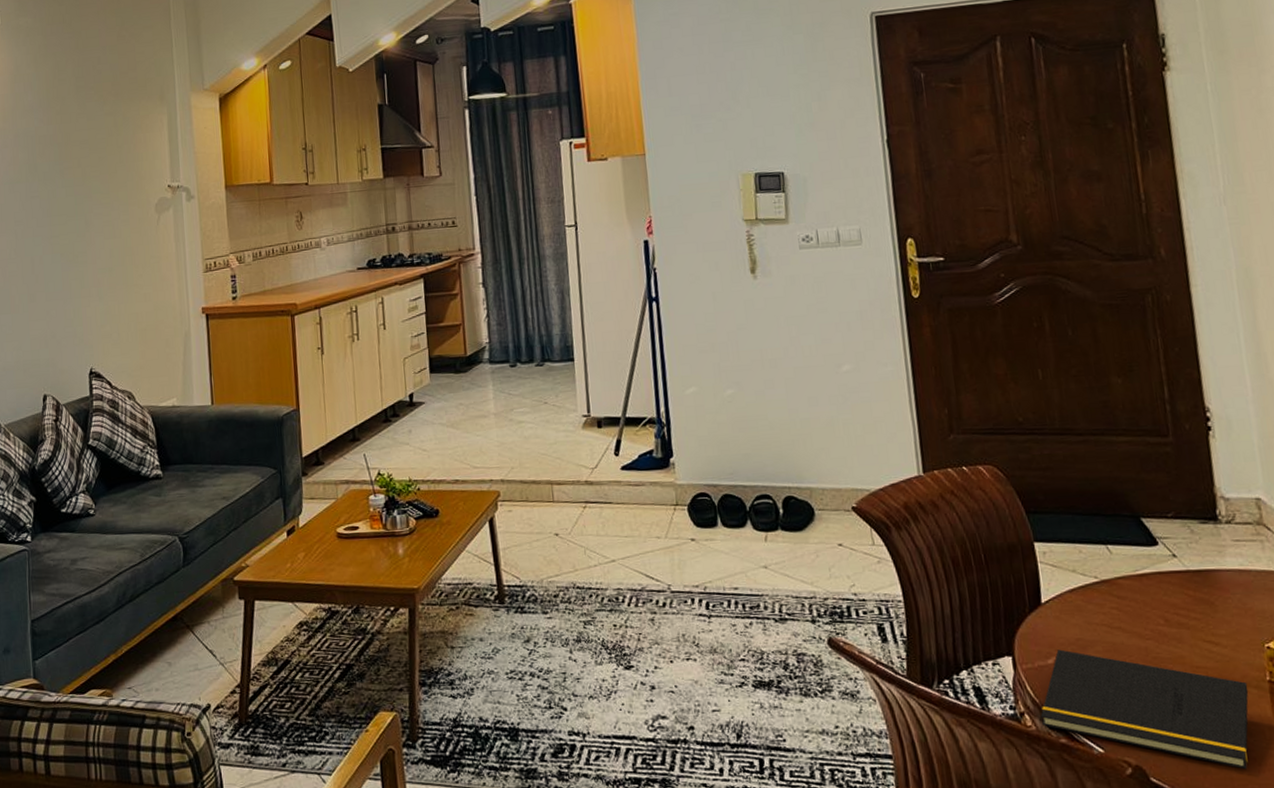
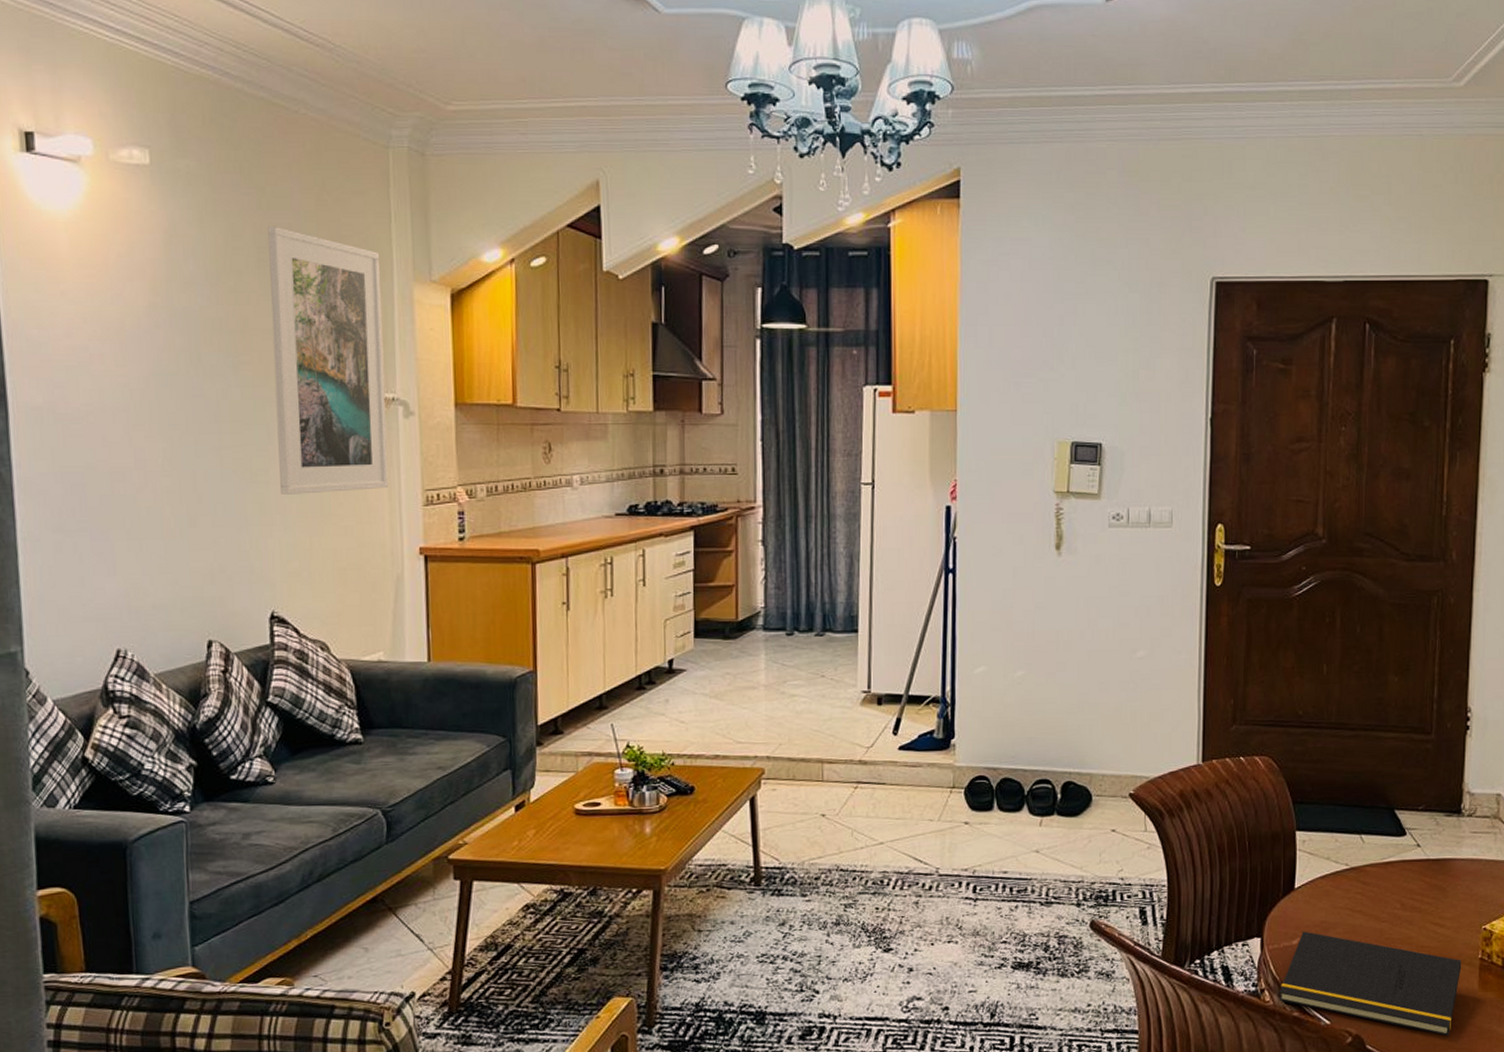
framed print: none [83,60,176,271] -> present [267,227,388,495]

